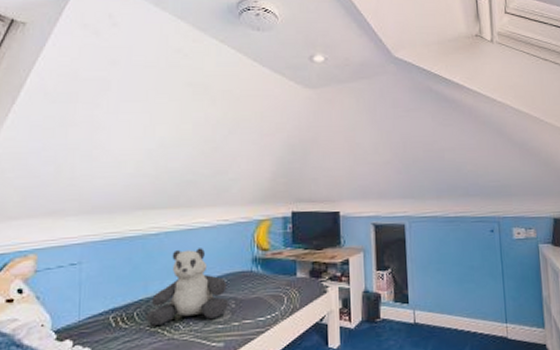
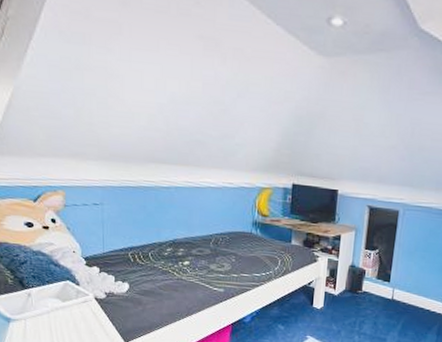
teddy bear: present [146,248,230,326] -> none [159,205,230,268]

